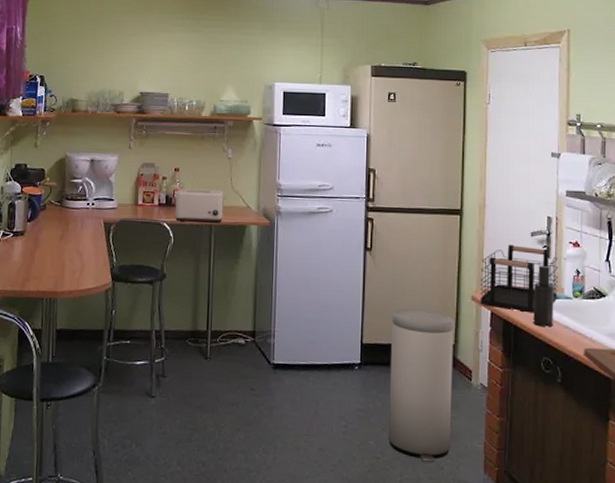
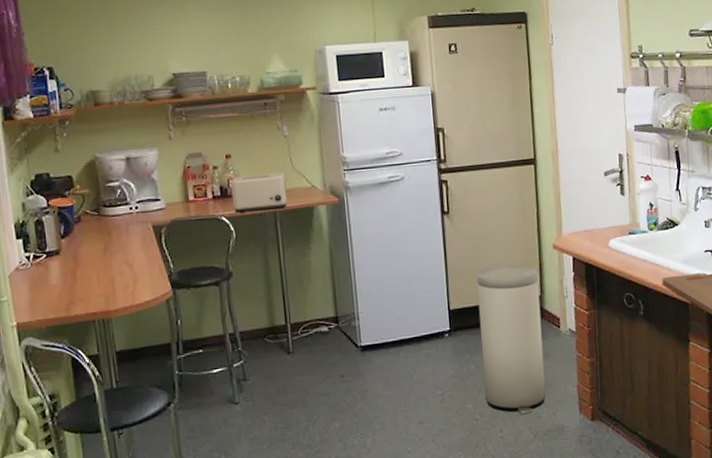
dish rack: present [480,244,559,313] -> none [559,186,634,253]
soap dispenser: present [533,265,554,328] -> none [611,203,632,264]

